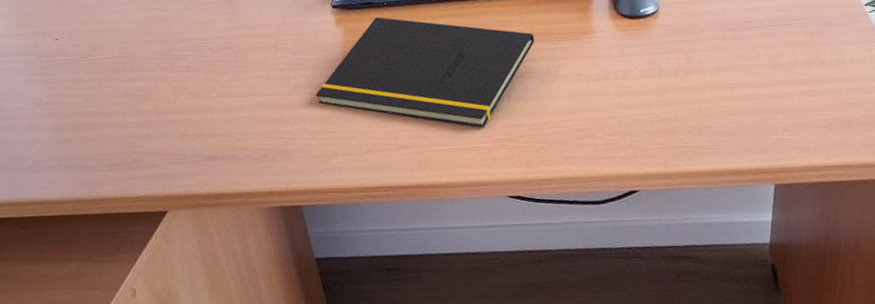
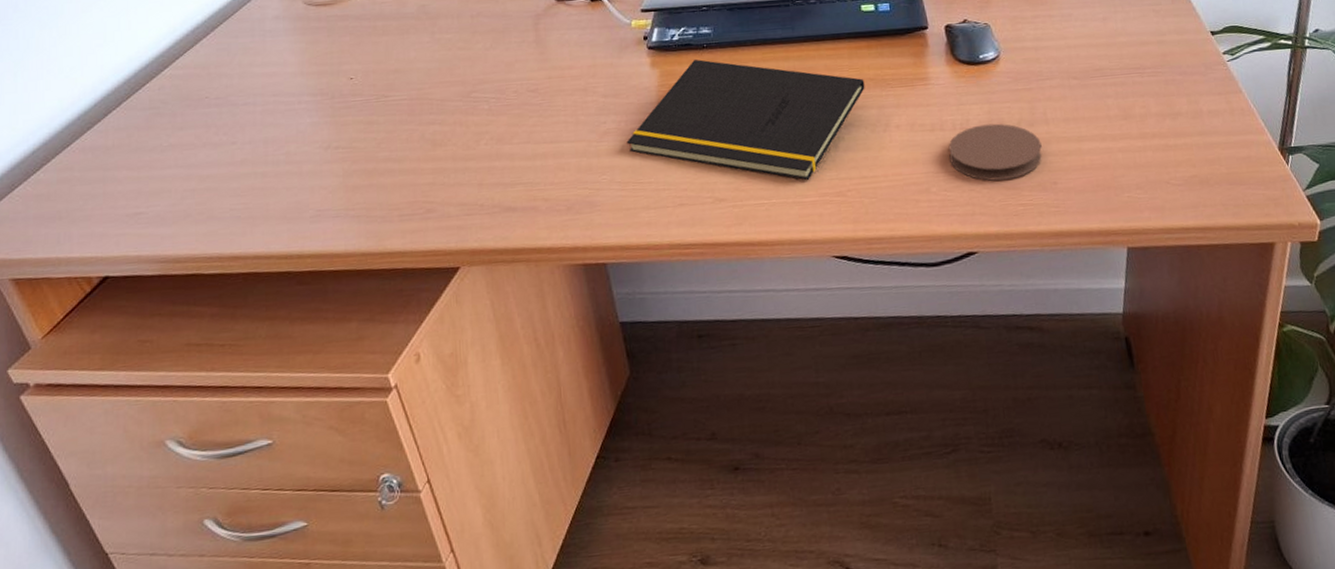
coaster: none [612,73,698,126] -> present [948,123,1042,181]

